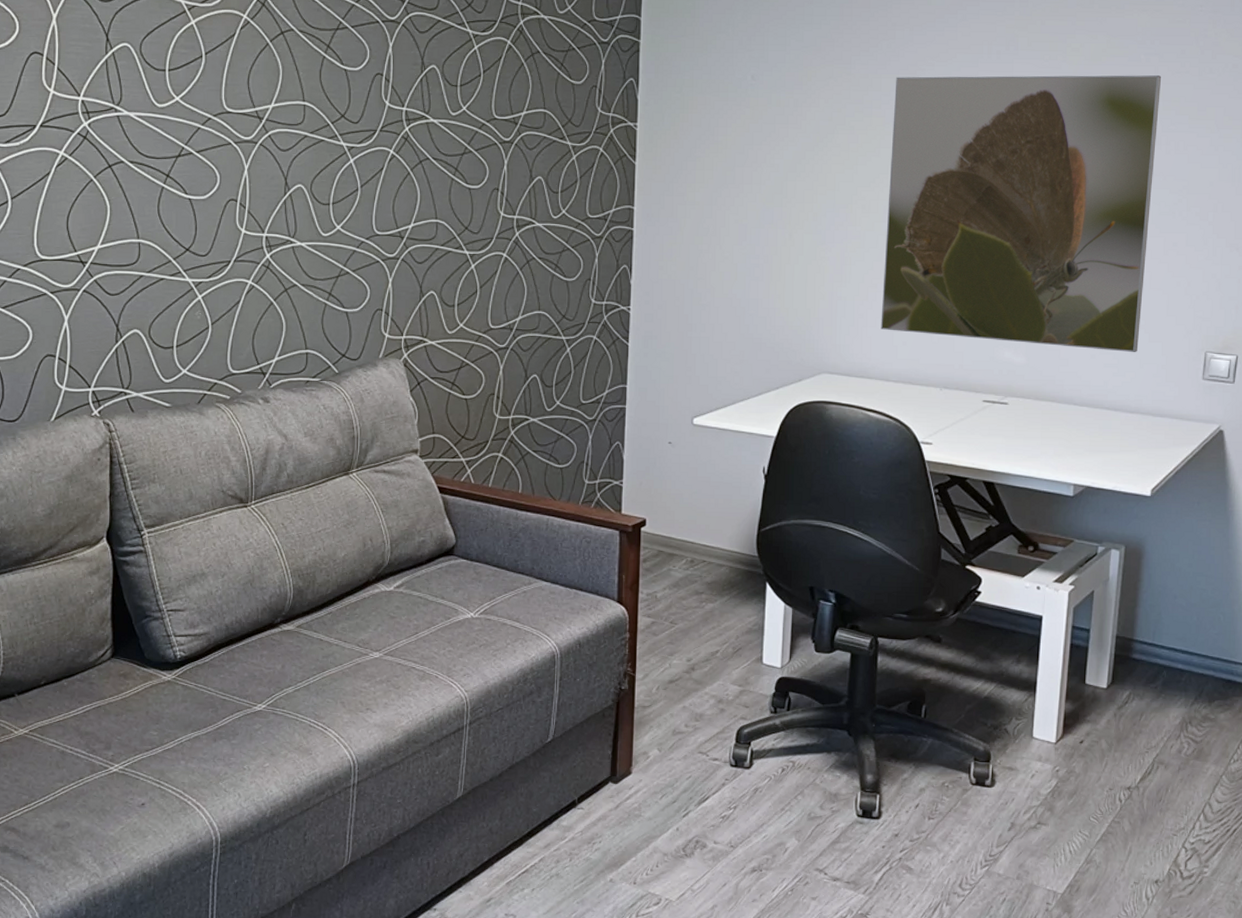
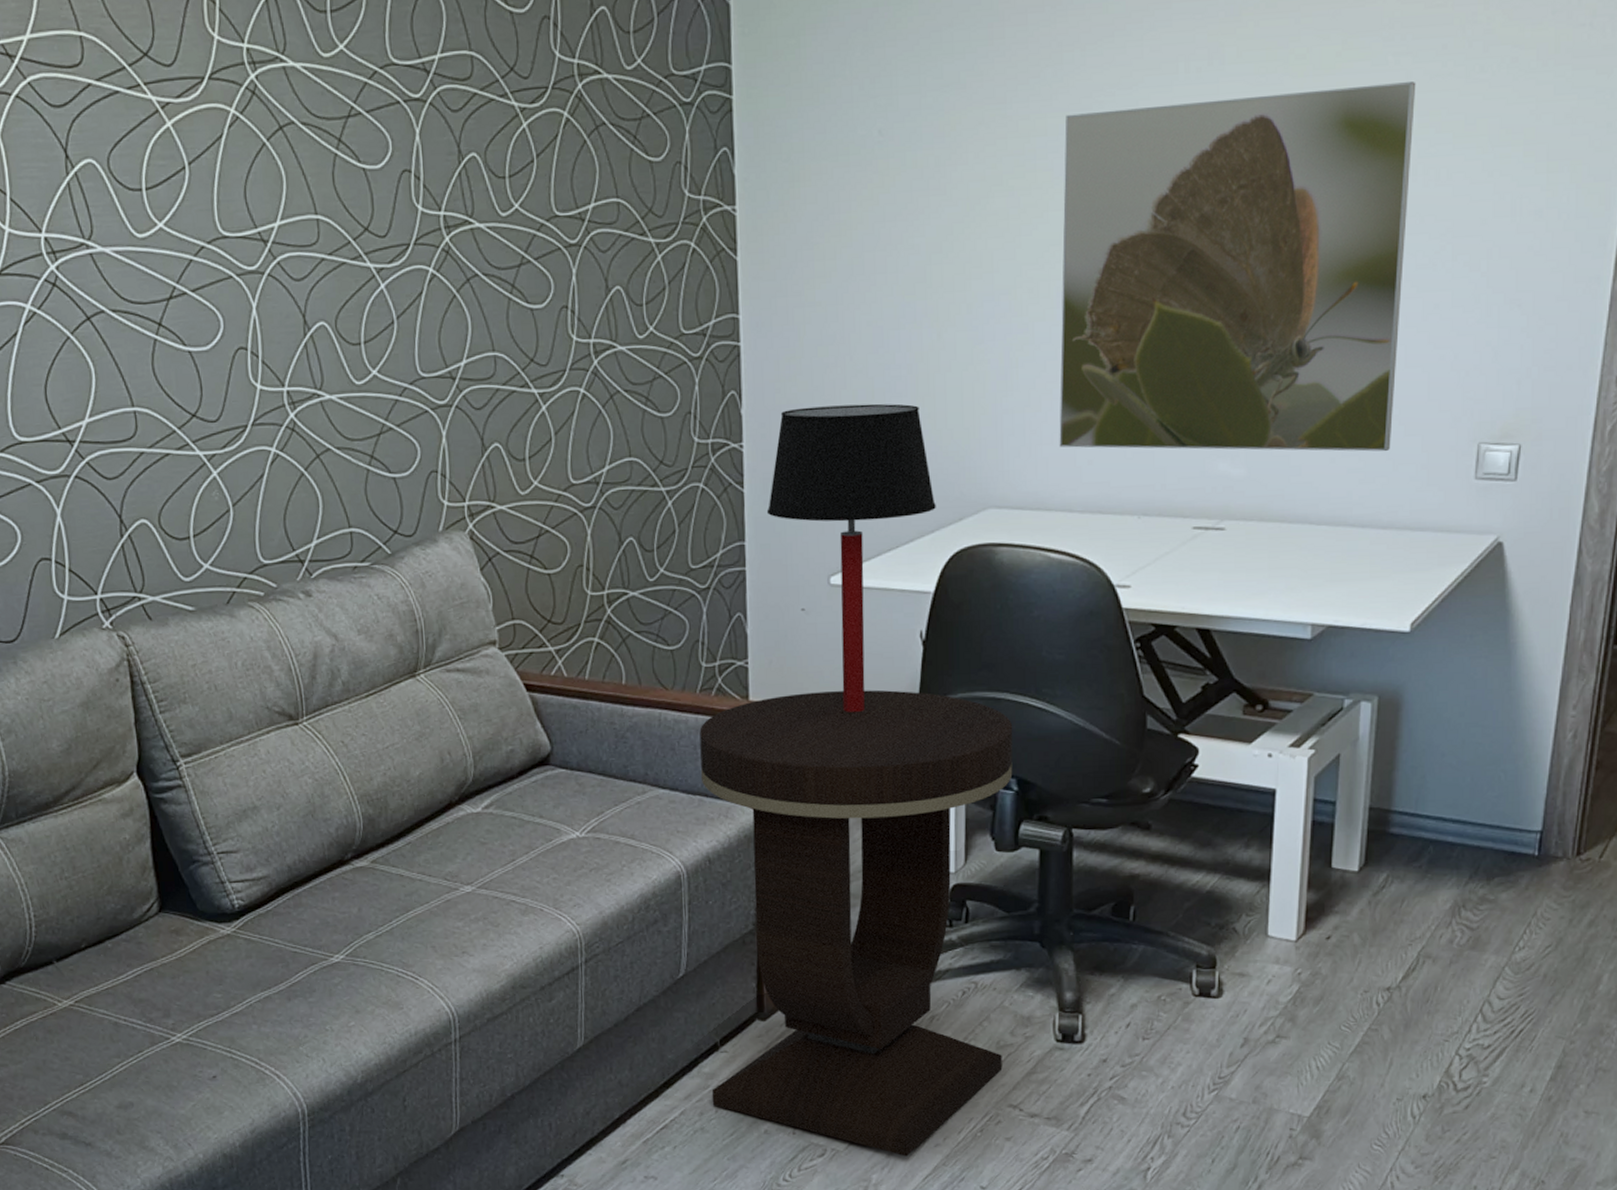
side table: none [567,510,834,909] -> present [699,689,1013,1157]
table lamp: none [646,282,781,530] -> present [766,403,936,713]

